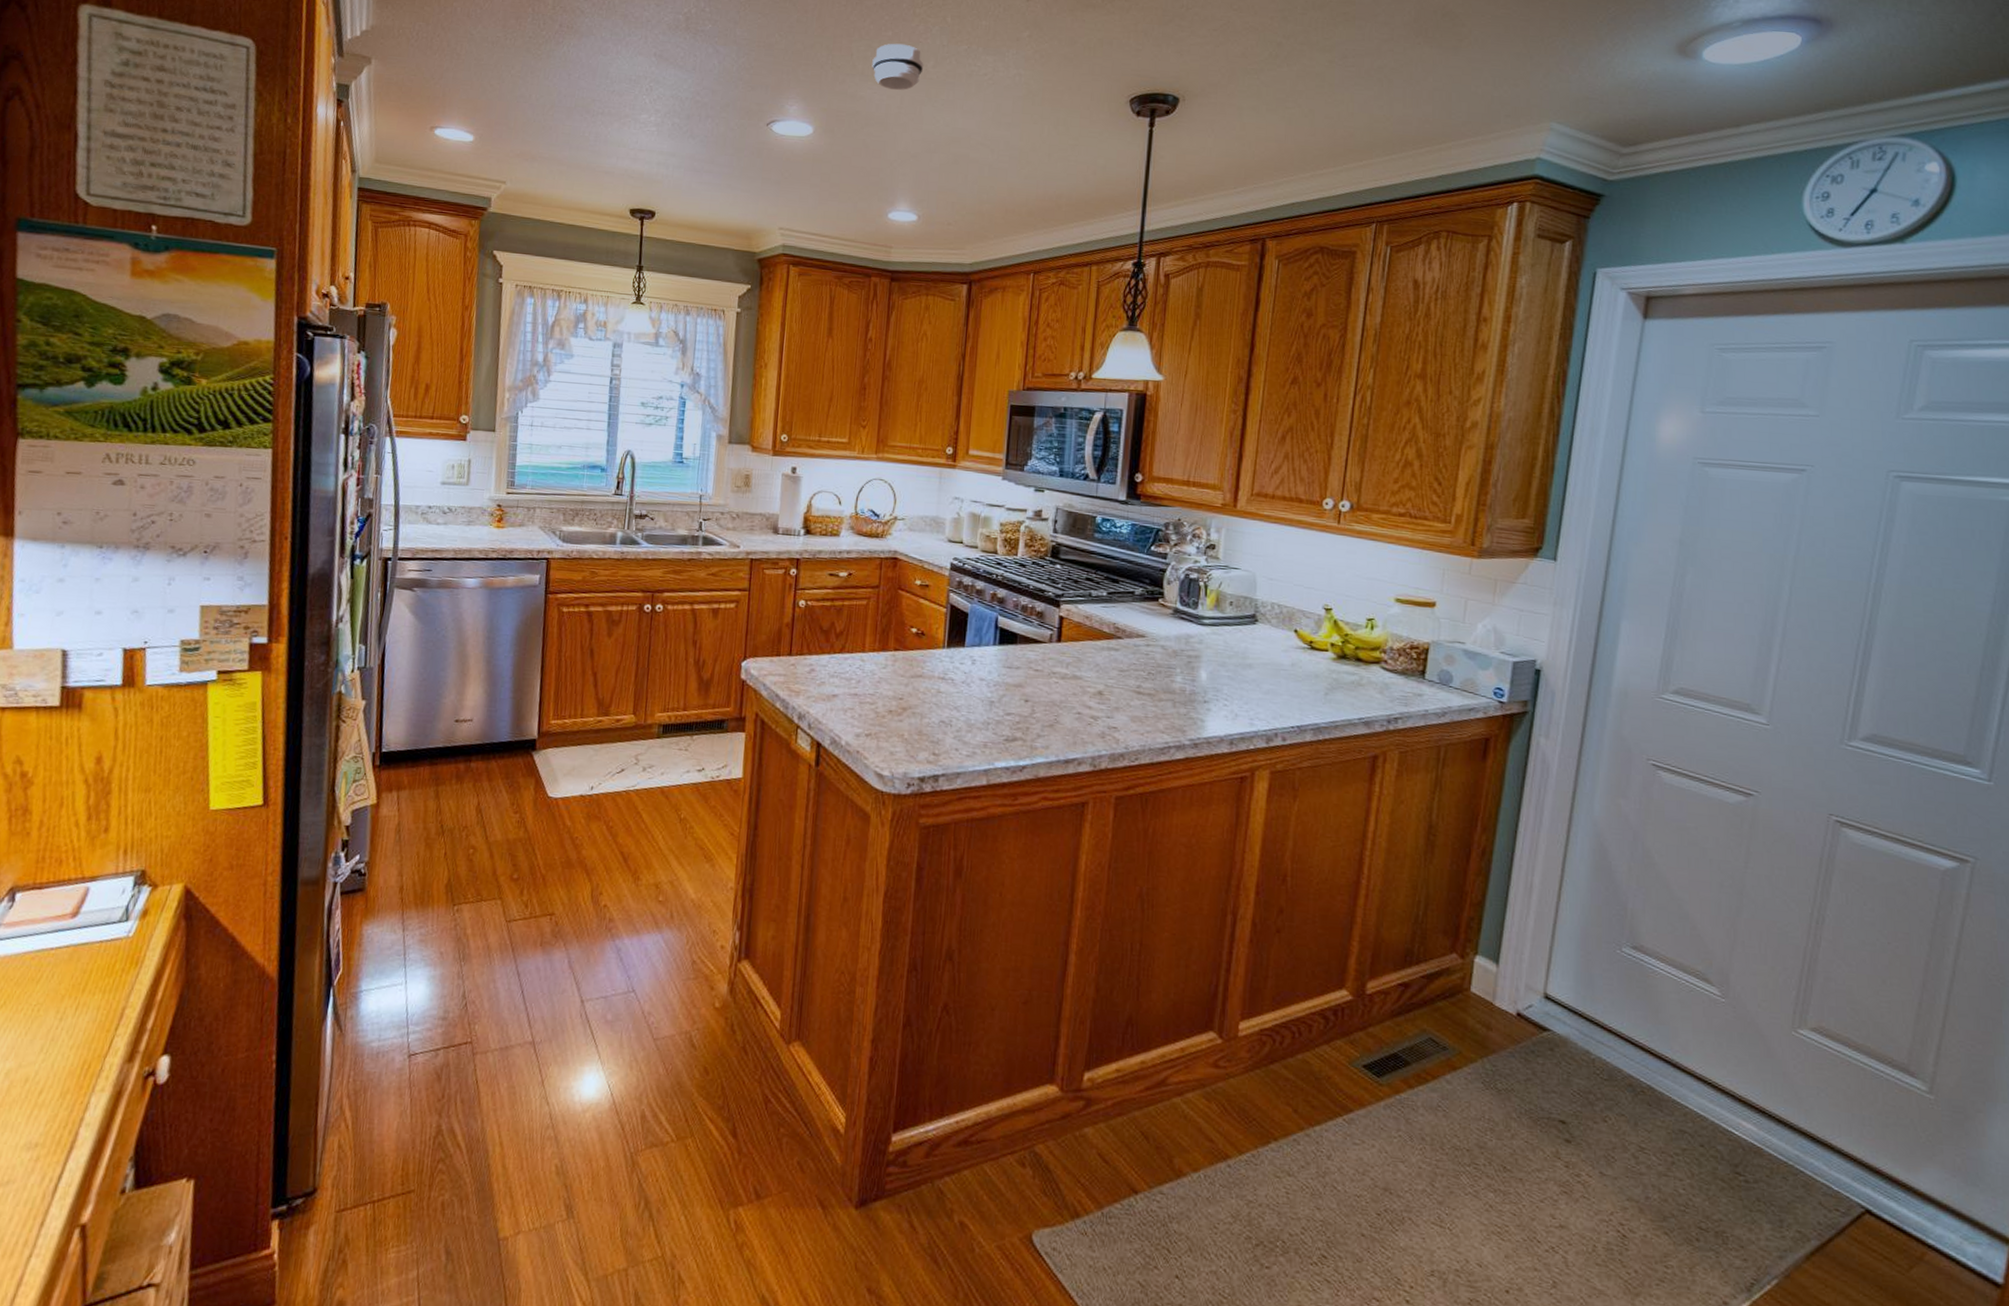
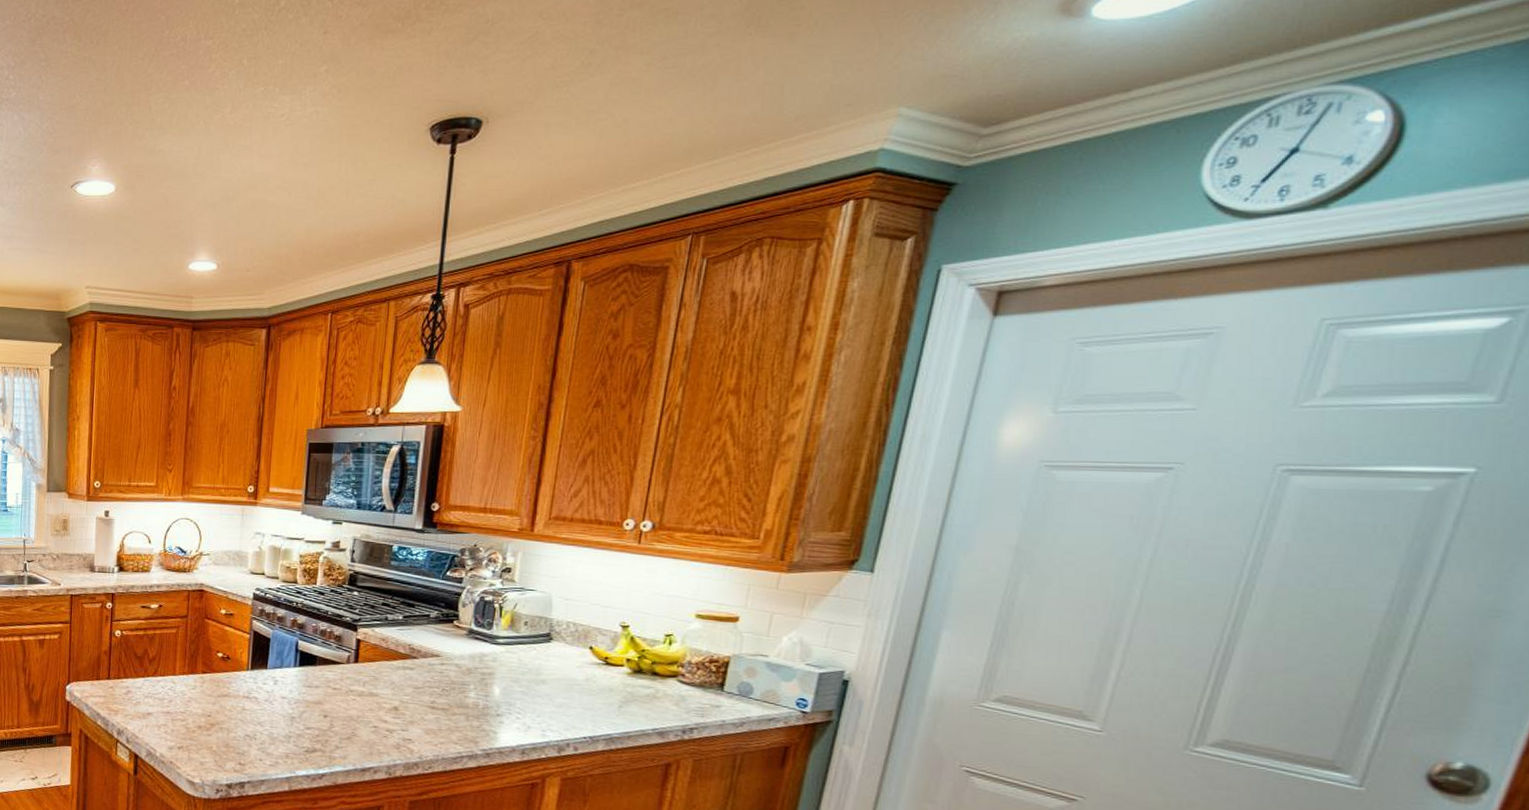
smoke detector: present [872,43,924,90] -> none [170,92,221,140]

